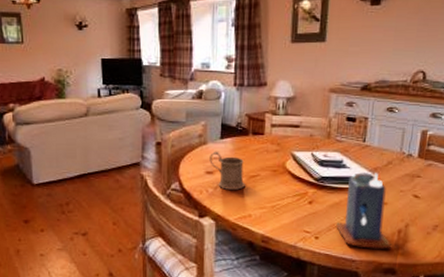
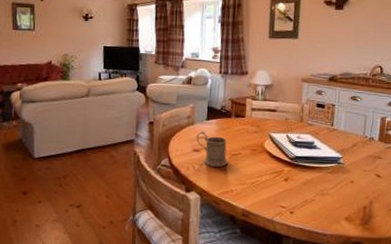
candle: present [336,172,392,249] -> none [309,153,359,224]

